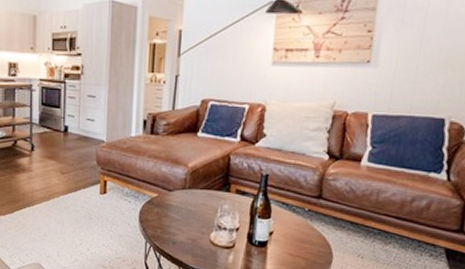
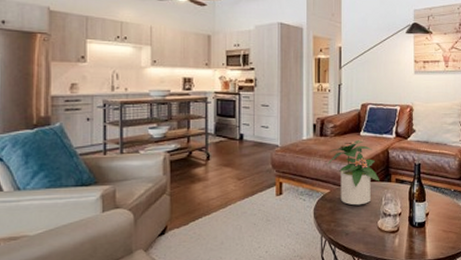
potted plant: none [156,140,216,214] -> present [327,139,379,206]

